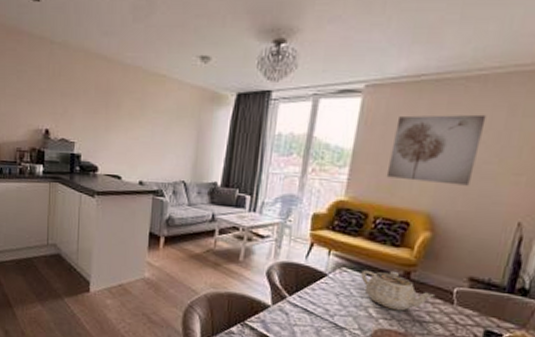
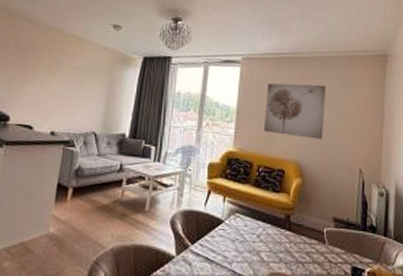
teapot: present [361,269,434,311] -> none [251,214,310,254]

